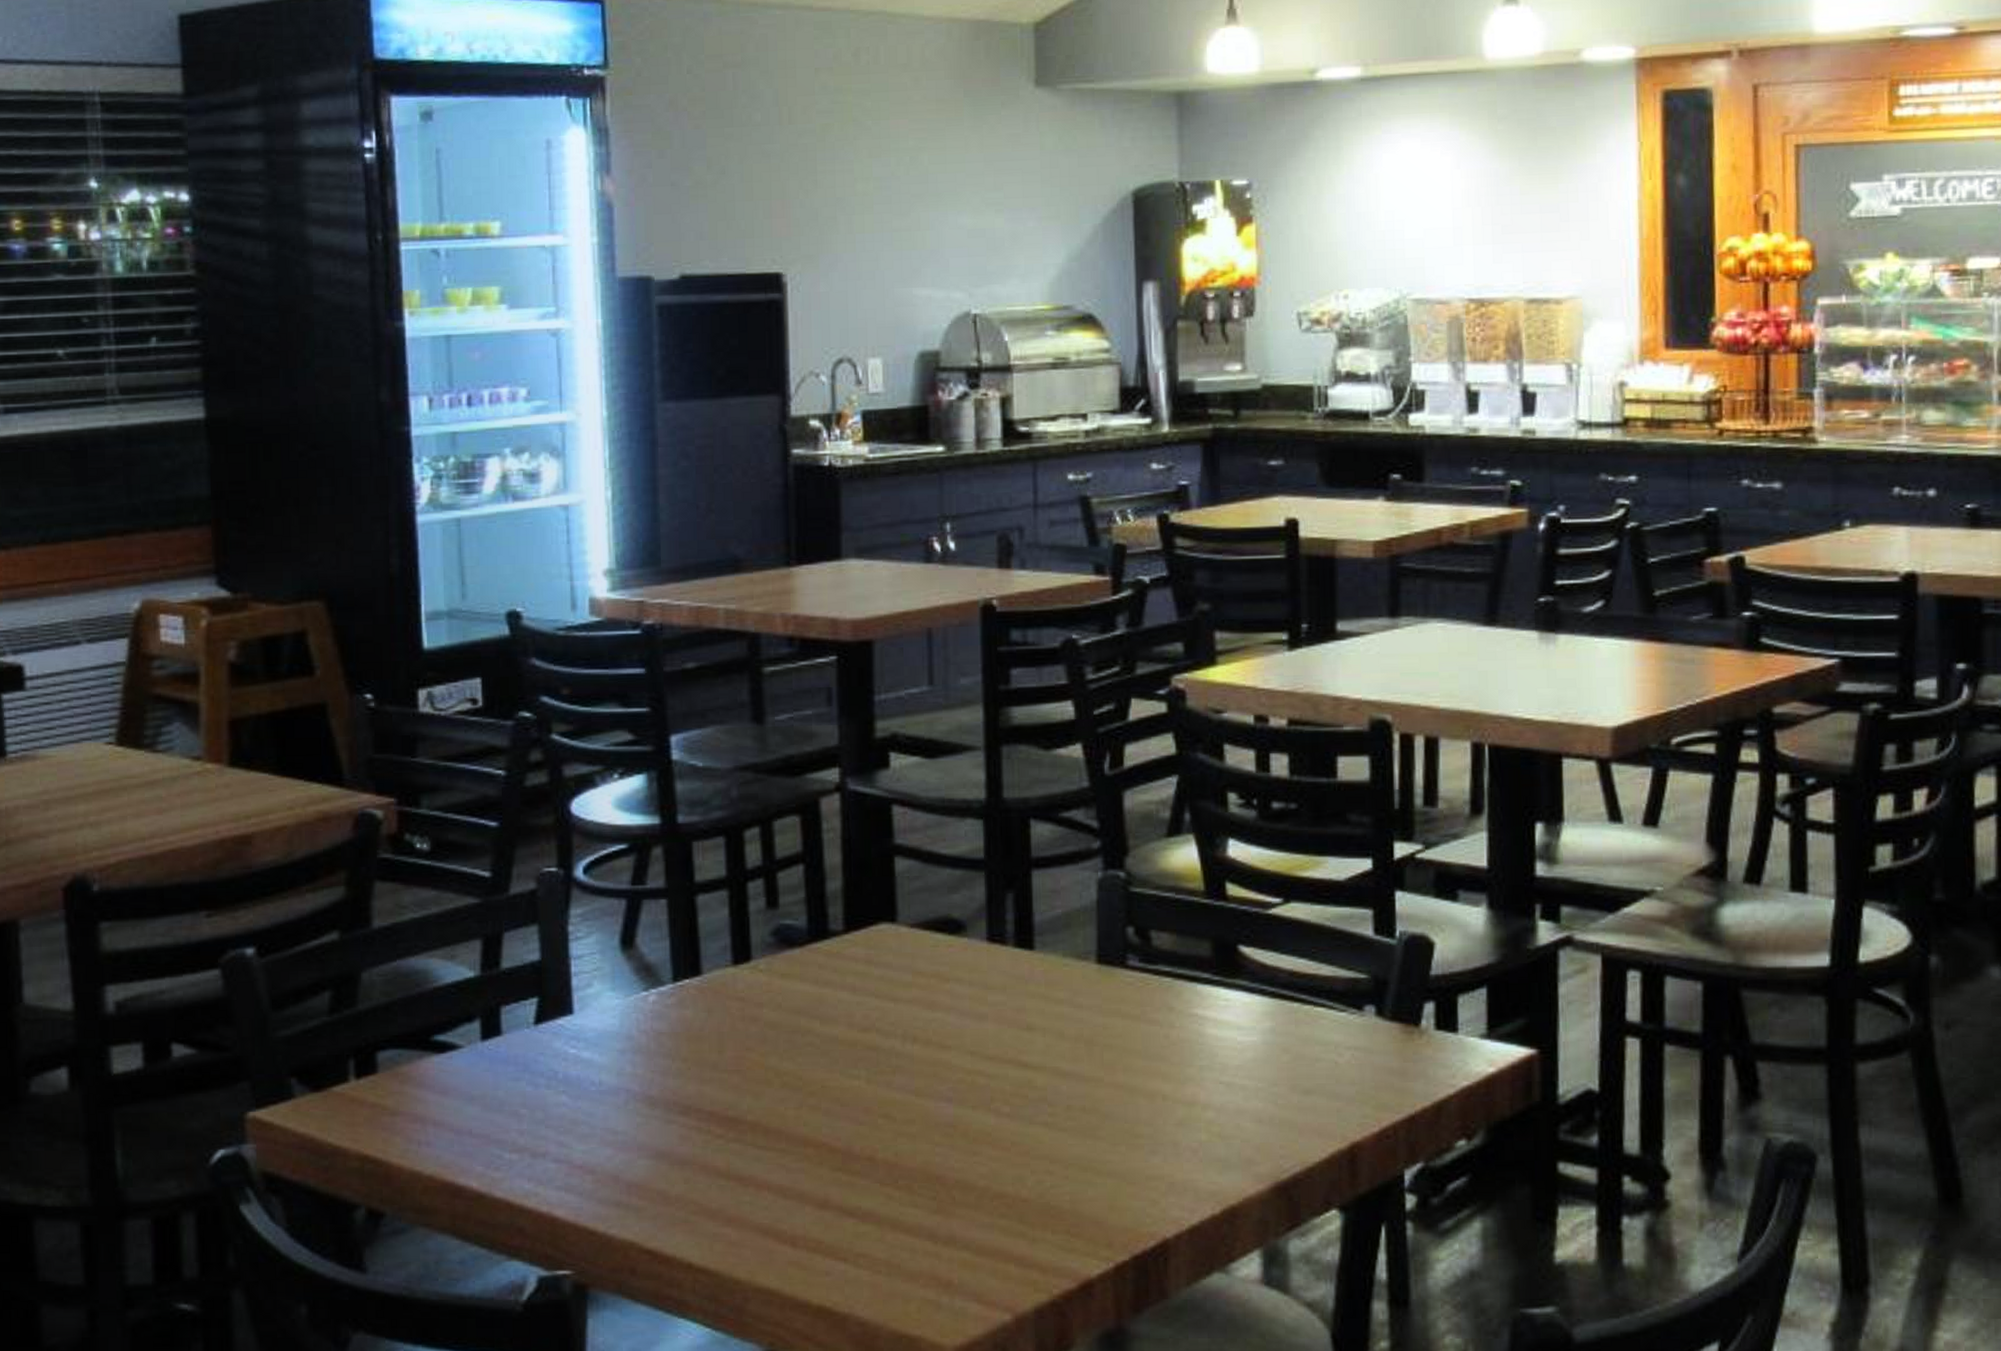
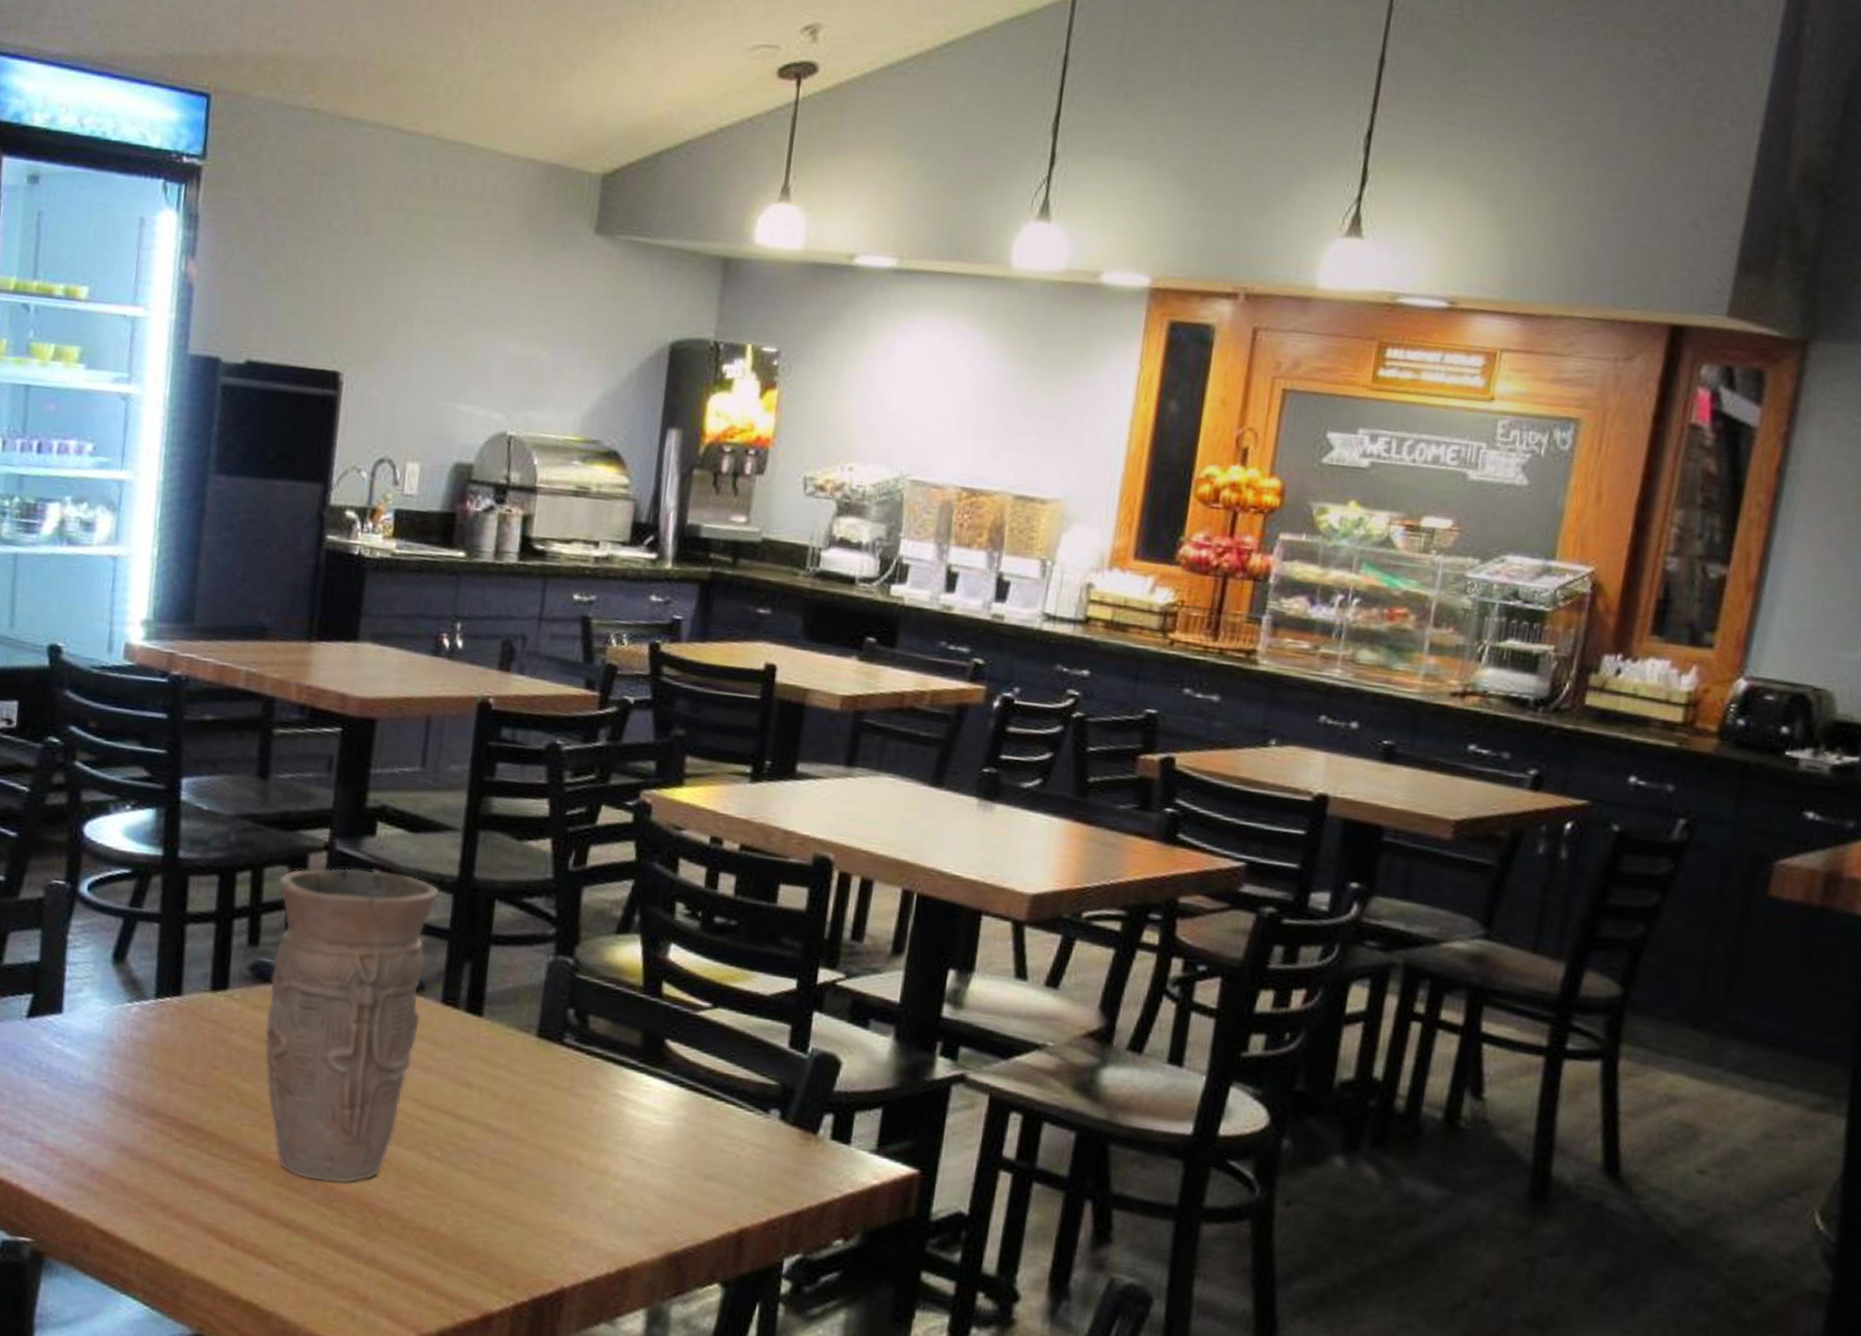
vase: none [789,805,968,1160] -> present [264,867,440,1184]

